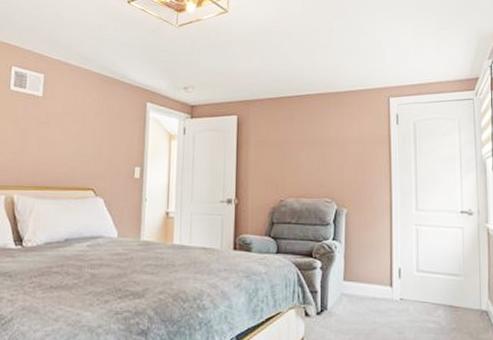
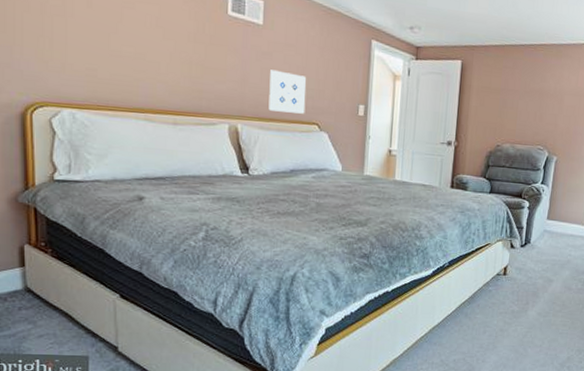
wall art: none [45,138,83,180] -> present [268,69,306,114]

